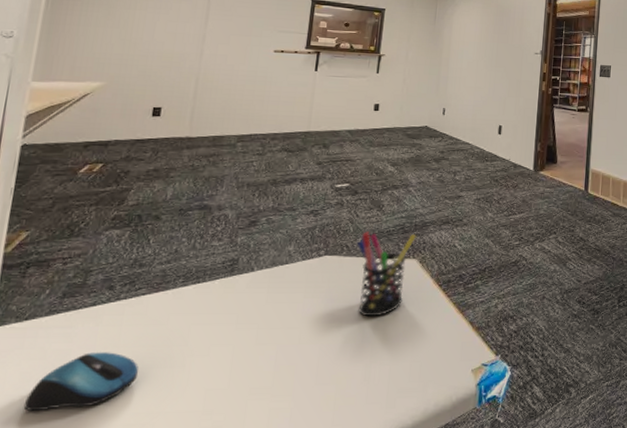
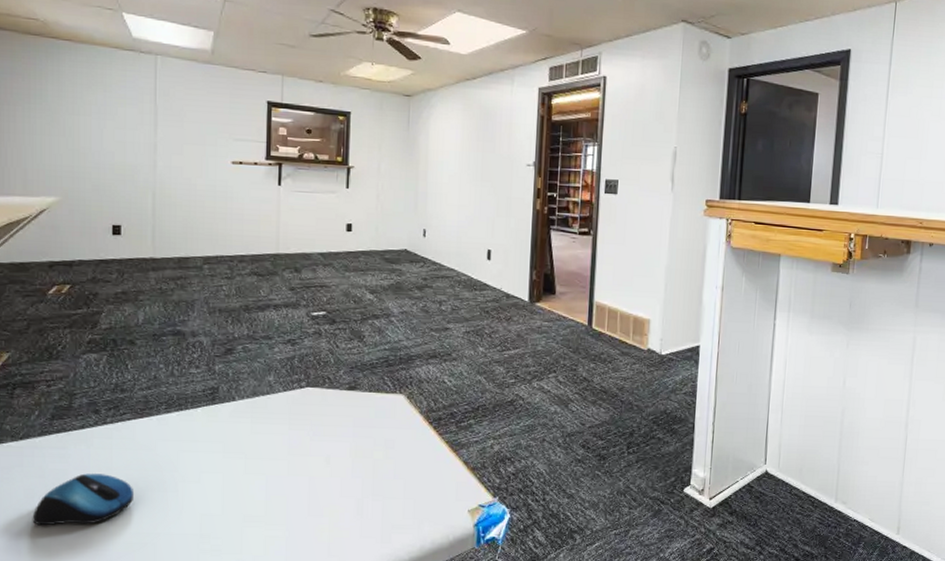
pen holder: present [356,231,416,317] -> none [338,363,402,452]

